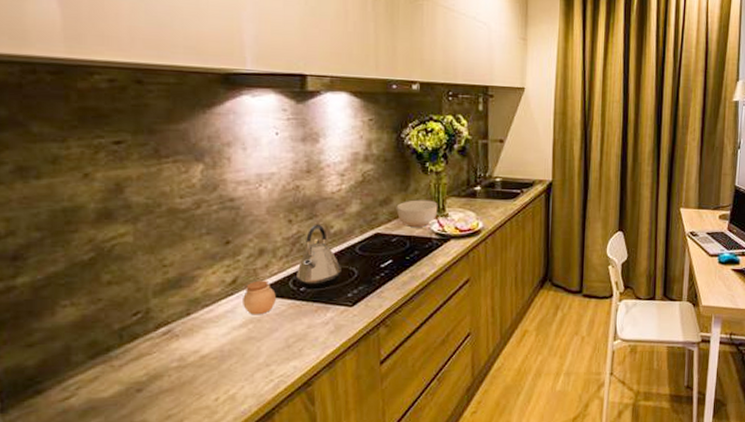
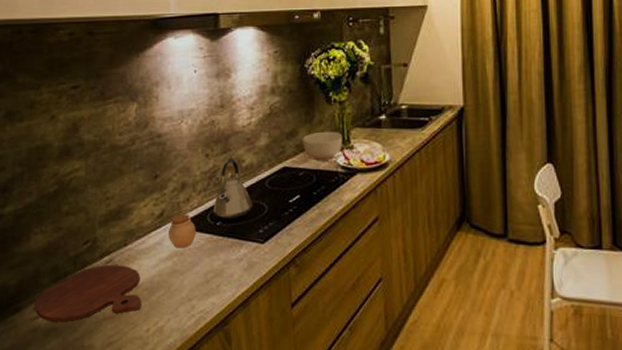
cutting board: none [63,335,209,401] -> present [34,264,141,322]

